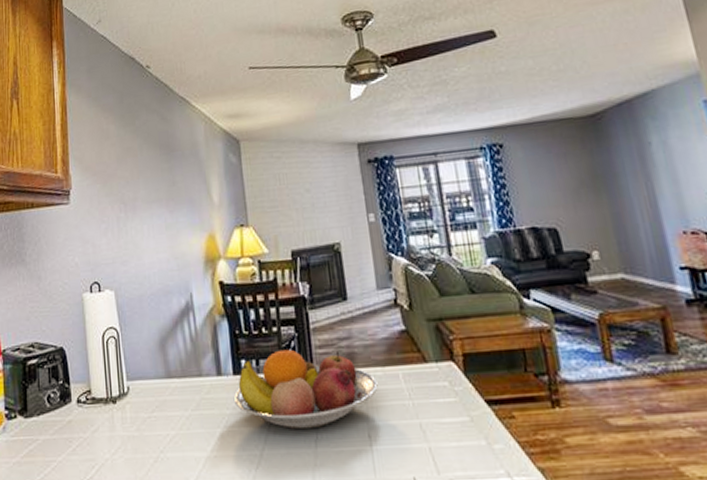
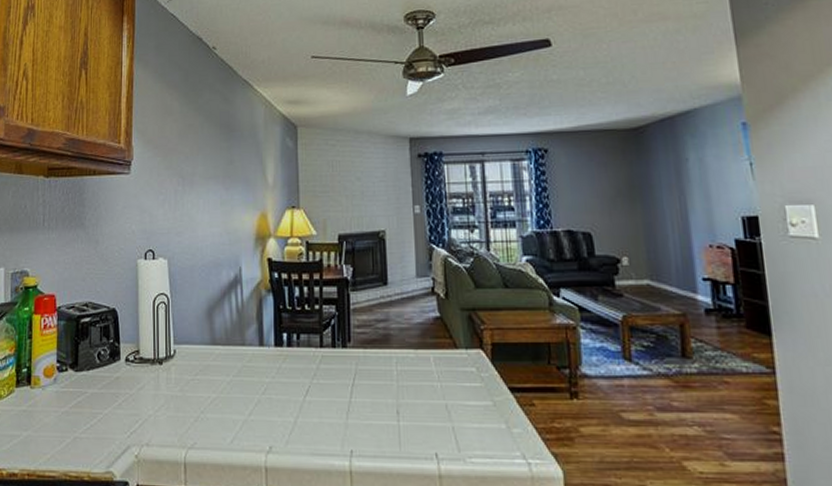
fruit bowl: present [233,349,378,430] -> none [273,326,410,402]

